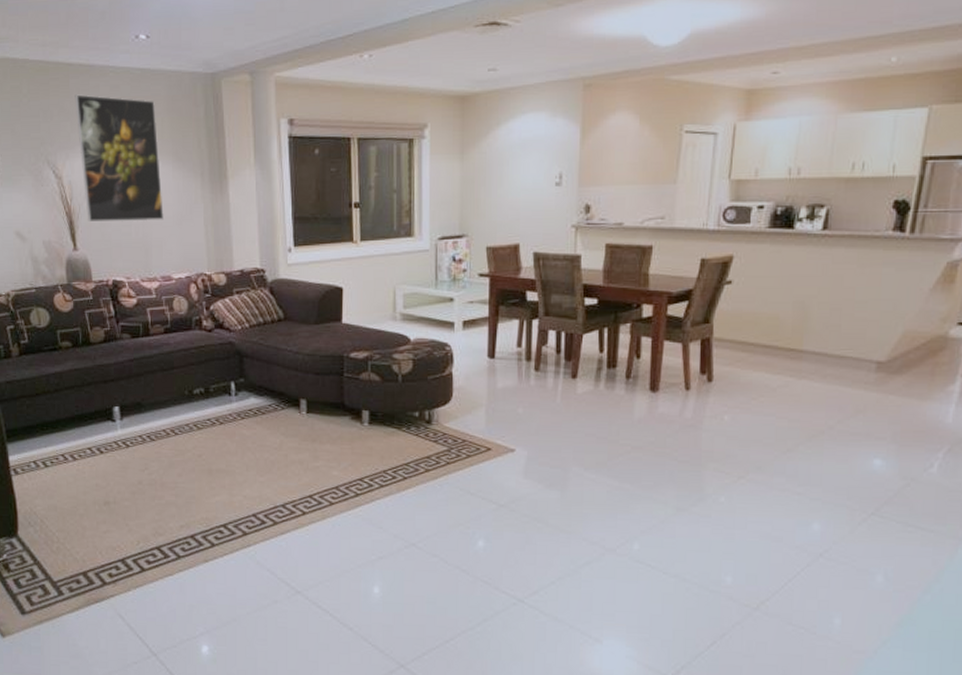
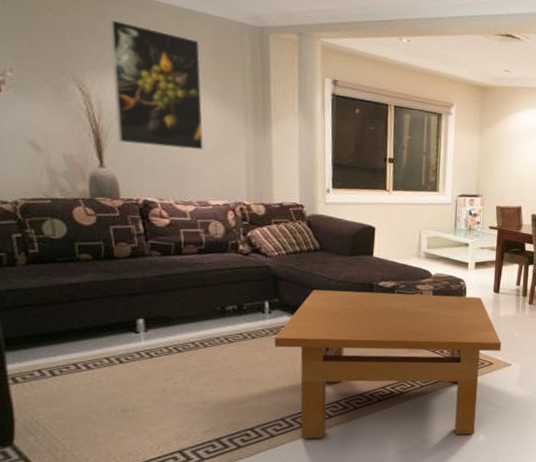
table: none [242,365,501,539] -> present [274,290,502,439]

